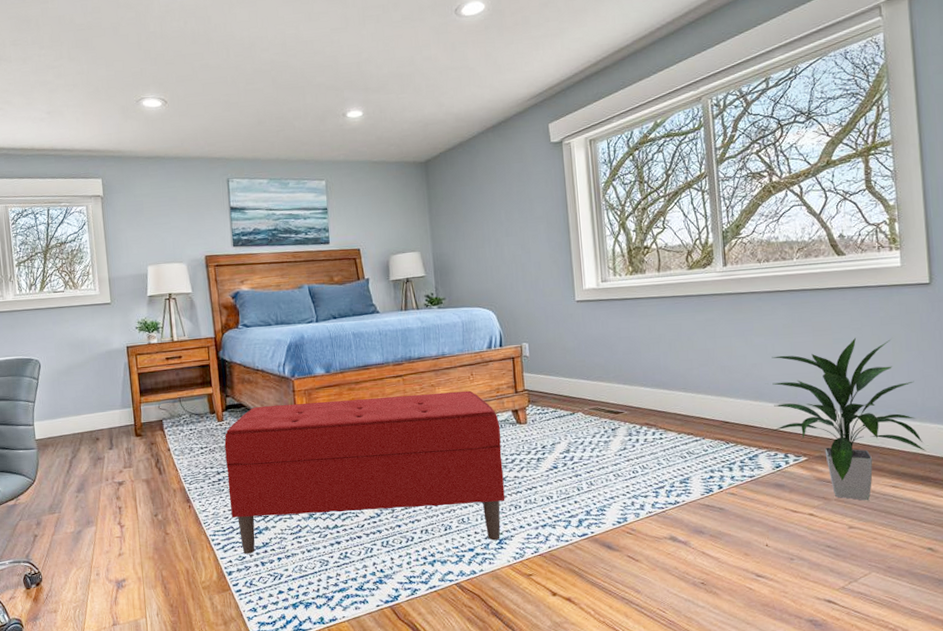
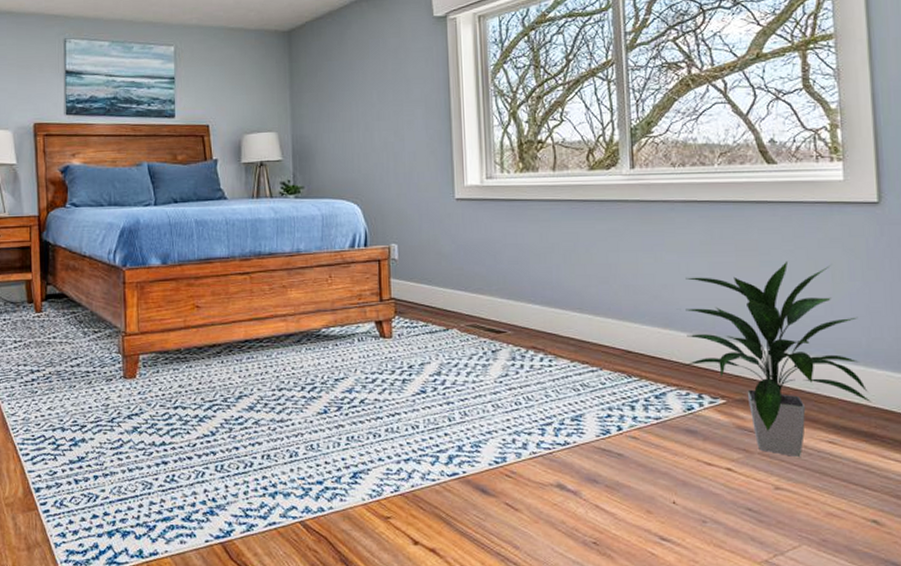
bench: present [224,390,505,554] -> none [41,295,363,474]

